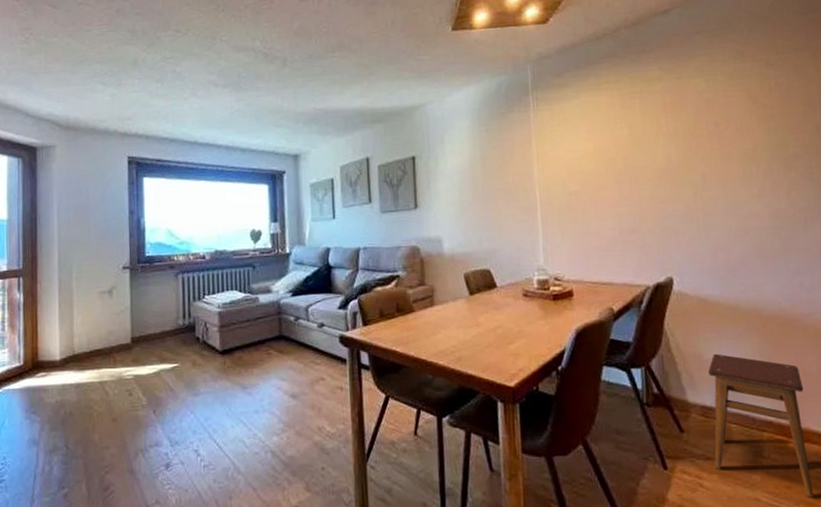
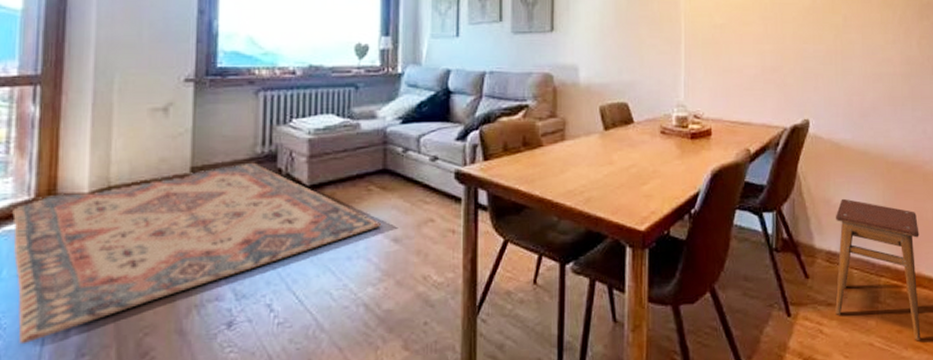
rug: none [8,332,282,478] -> present [11,162,382,345]

